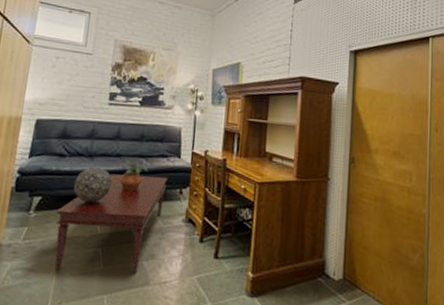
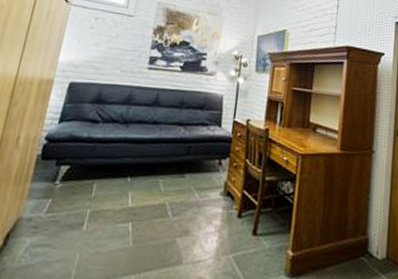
coffee table: present [55,174,168,274] -> none [79,142,207,252]
decorative sphere: present [73,166,112,203] -> none [105,134,148,173]
potted plant: present [120,159,149,191] -> none [155,127,187,161]

